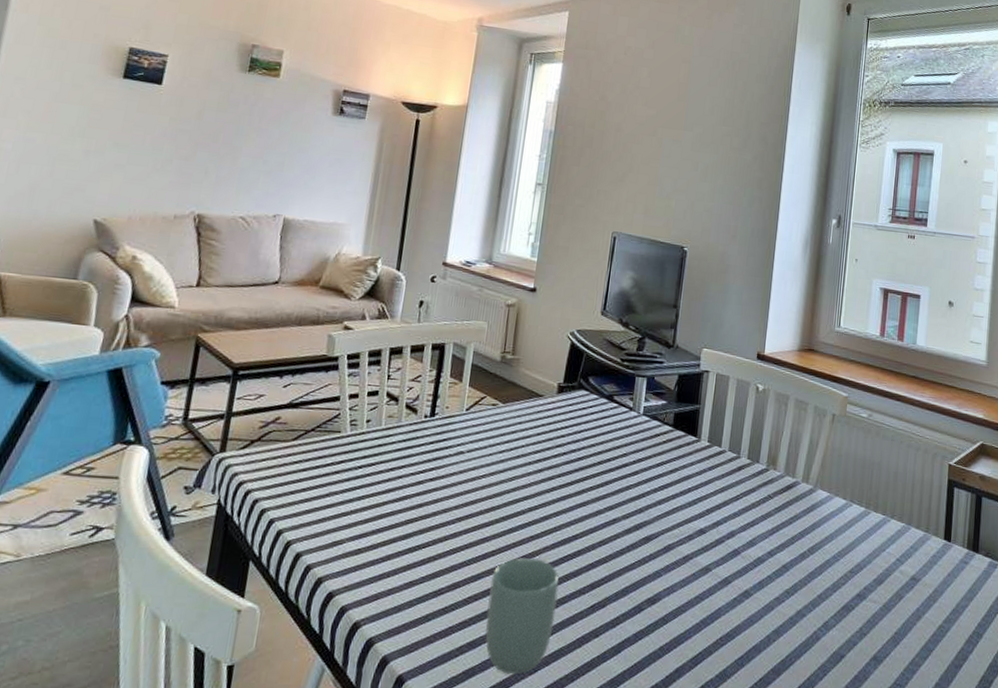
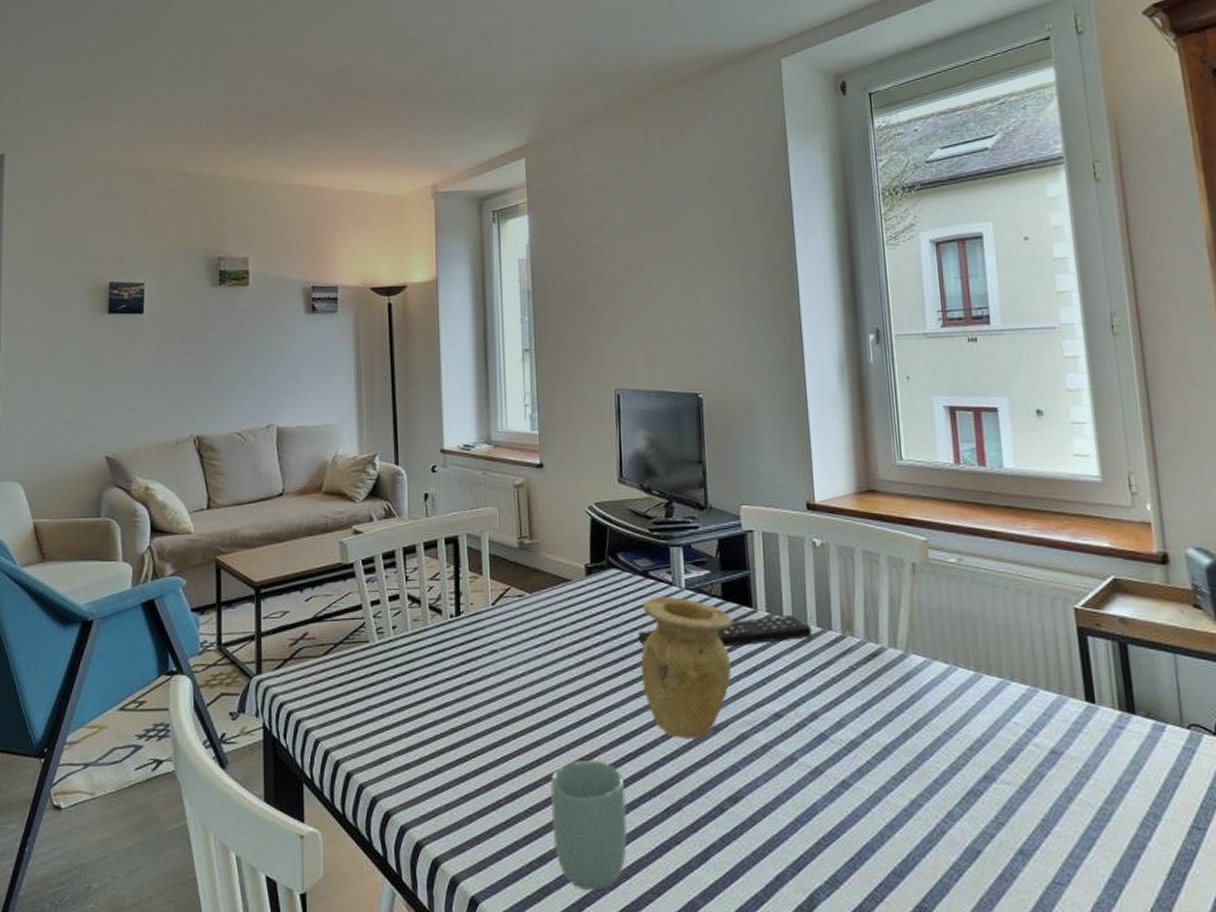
vase: none [590,419,678,546] -> present [640,597,733,739]
remote control: none [594,446,743,469] -> present [638,614,812,647]

